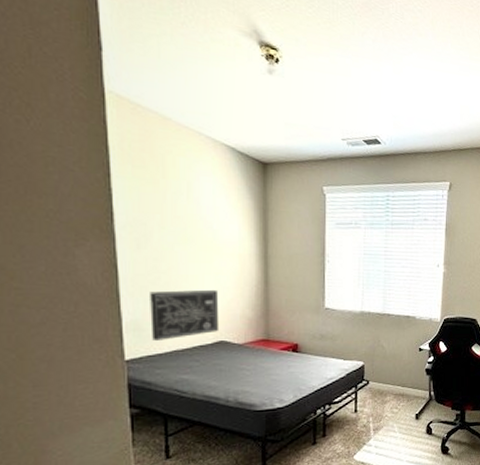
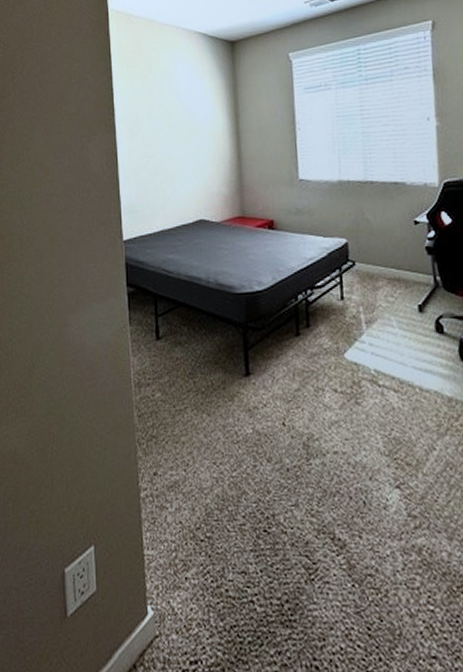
wall art: present [150,289,220,341] -> none [141,169,199,221]

